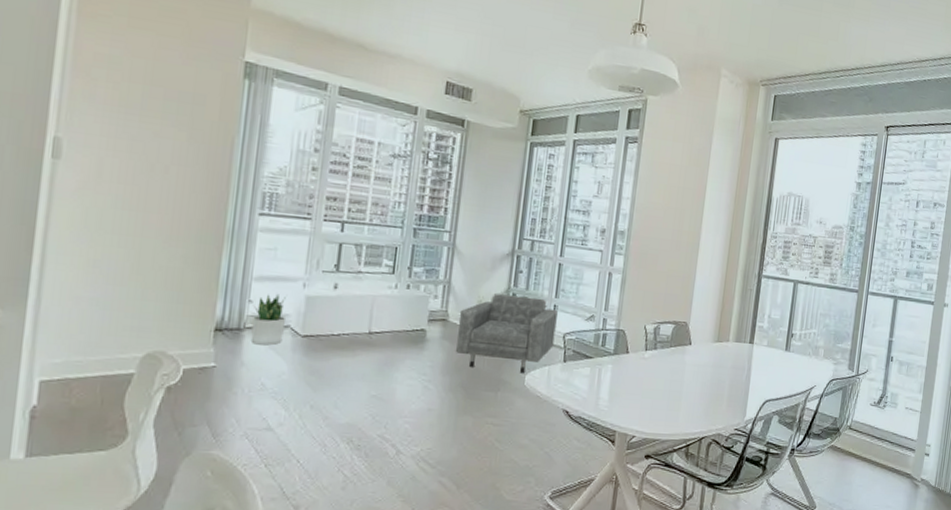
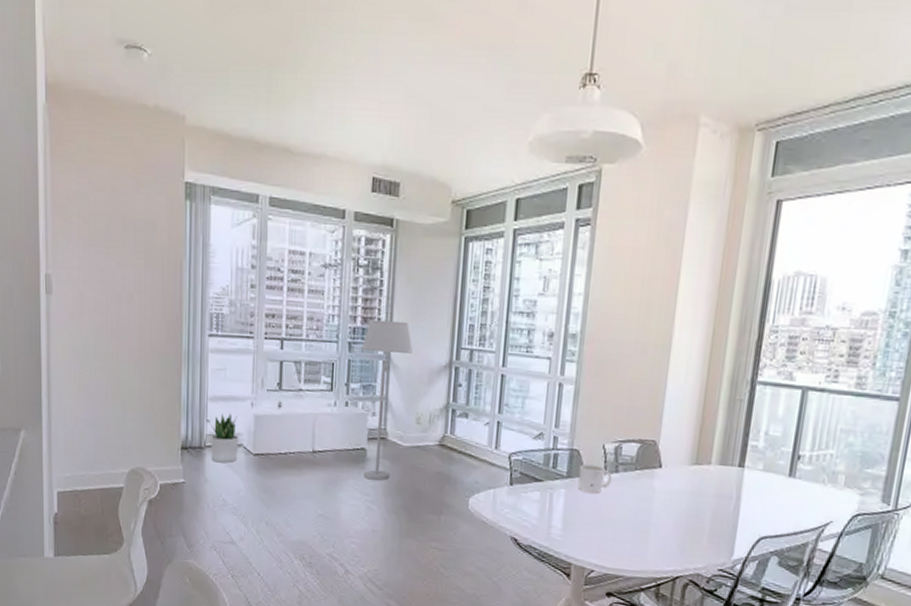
floor lamp: none [422,208,478,361] -> present [362,319,413,481]
armchair: present [455,294,558,374] -> none [395,410,502,497]
mug: none [622,342,652,369] -> present [577,464,613,494]

